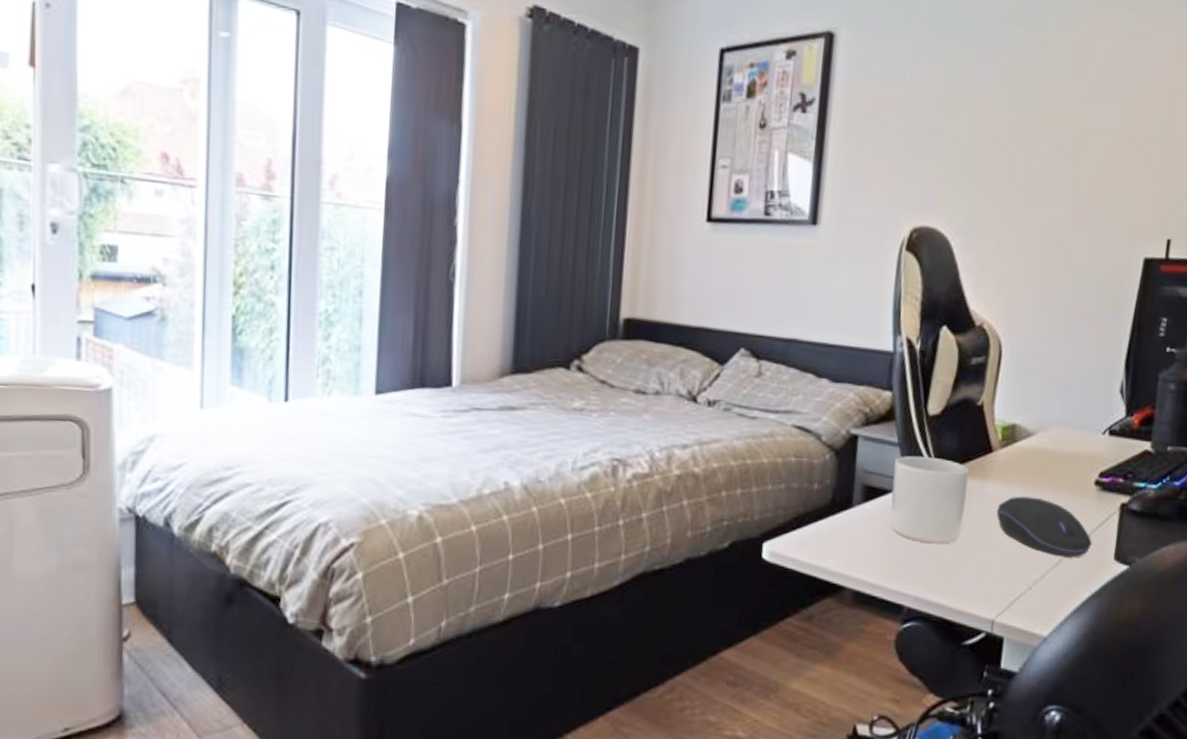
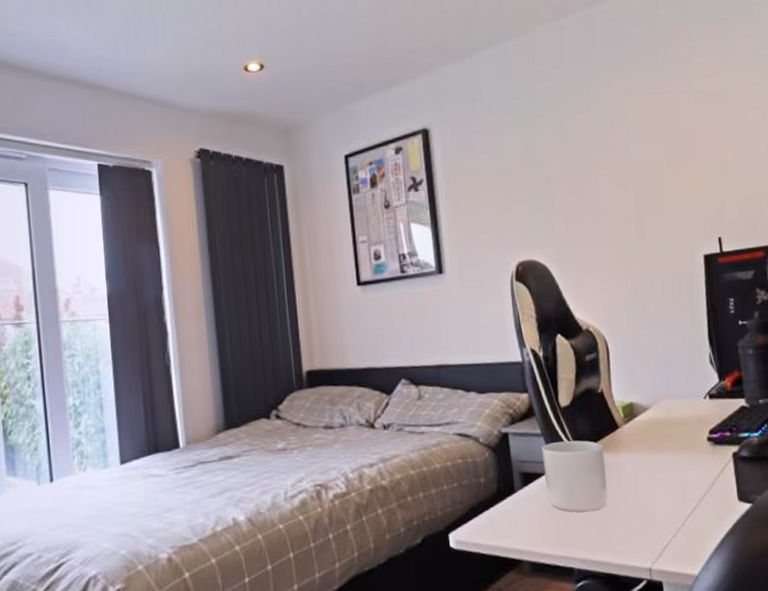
computer mouse: present [996,496,1092,557] -> none [632,459,717,505]

